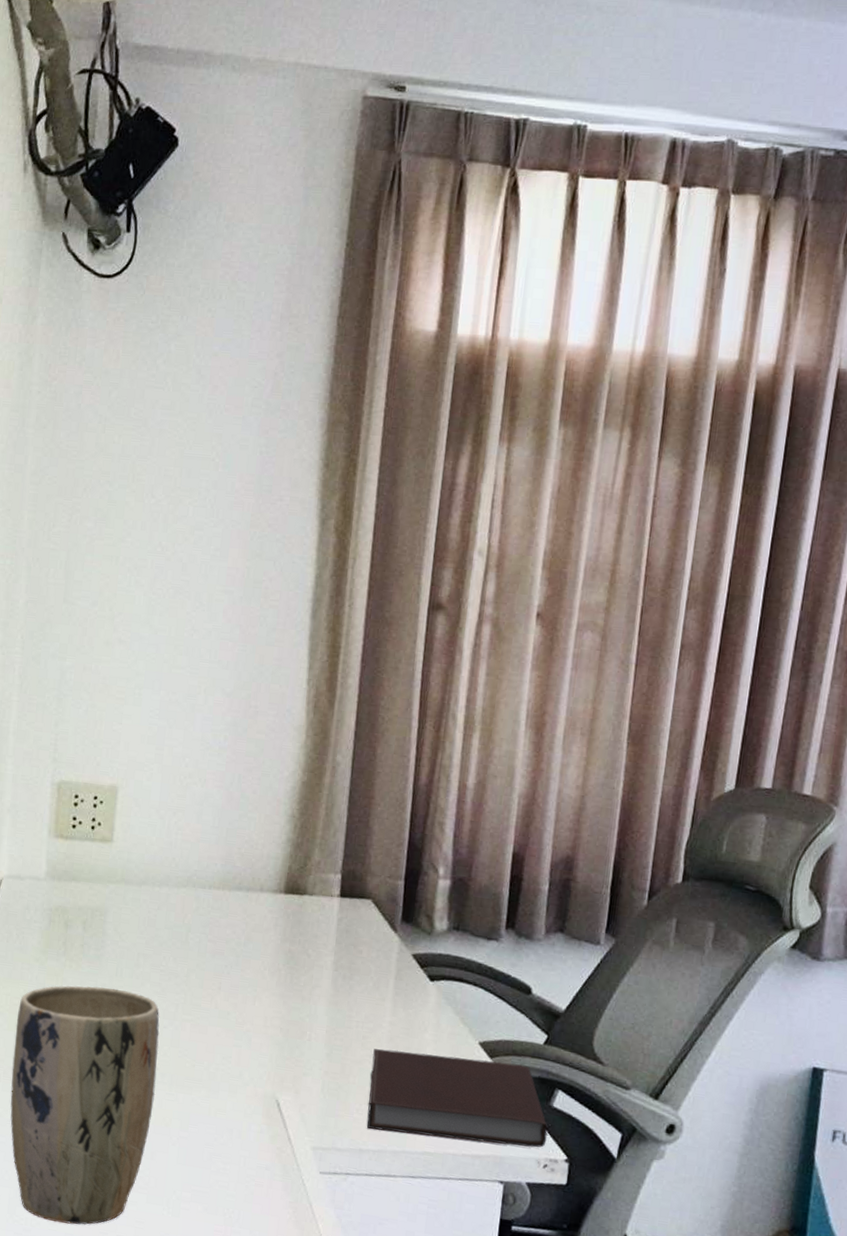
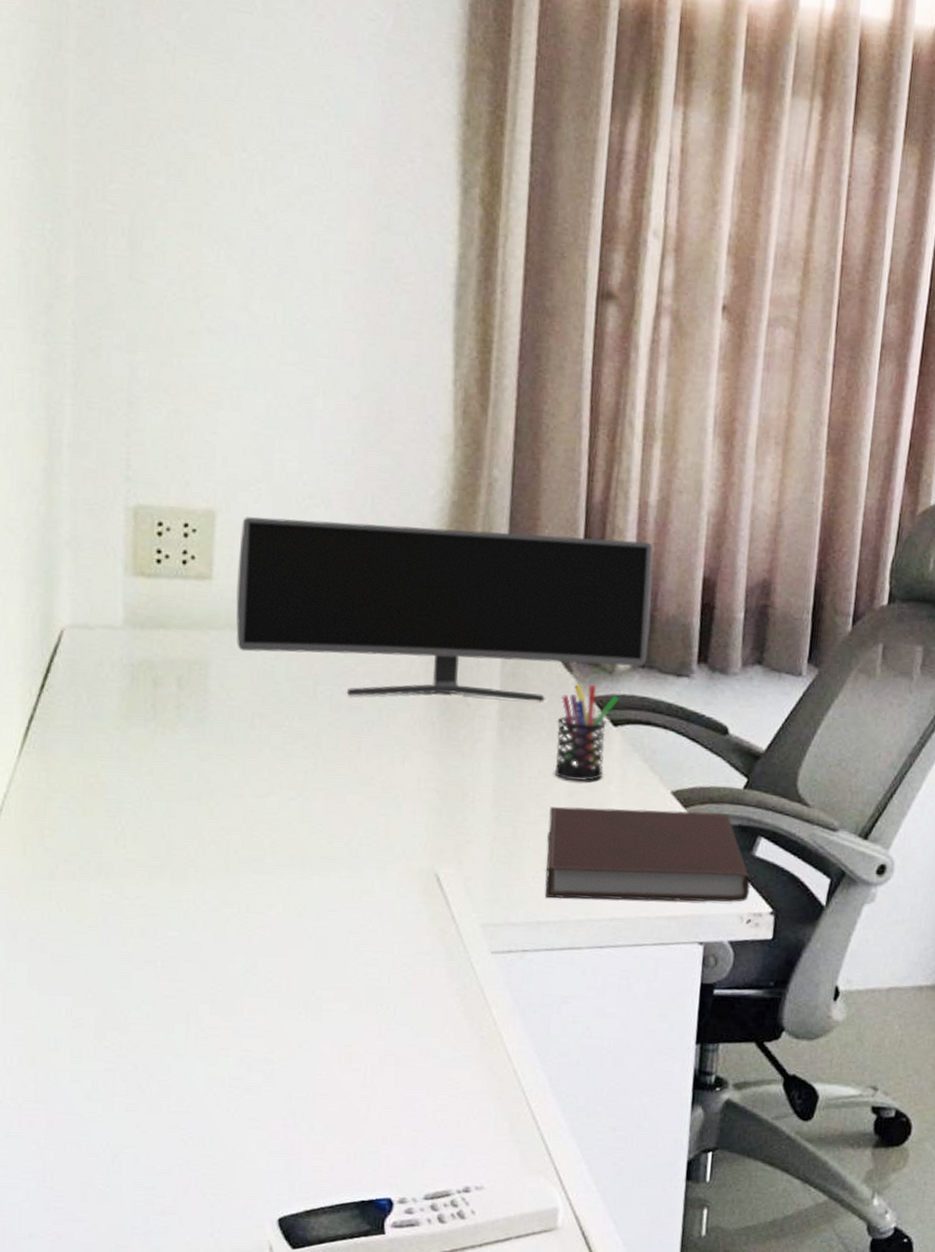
plant pot: present [10,985,160,1225] -> none [90,755,285,1043]
monitor: none [129,792,470,957] -> present [236,517,653,703]
pen holder: none [378,942,436,1029] -> present [554,684,619,782]

